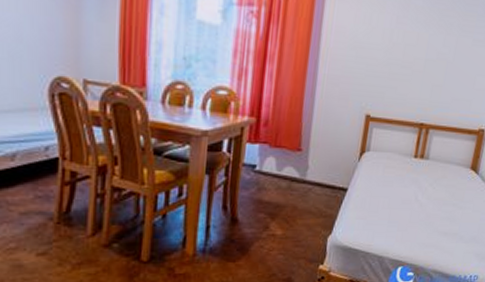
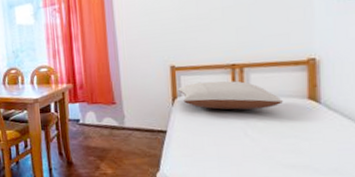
pillow: none [366,137,453,174] -> present [177,81,284,110]

